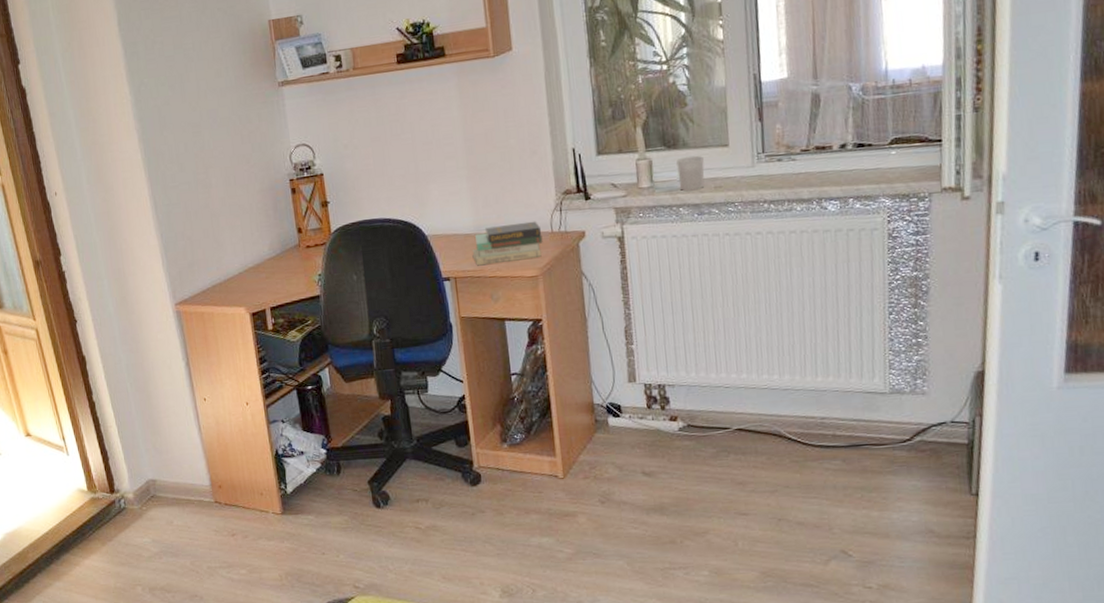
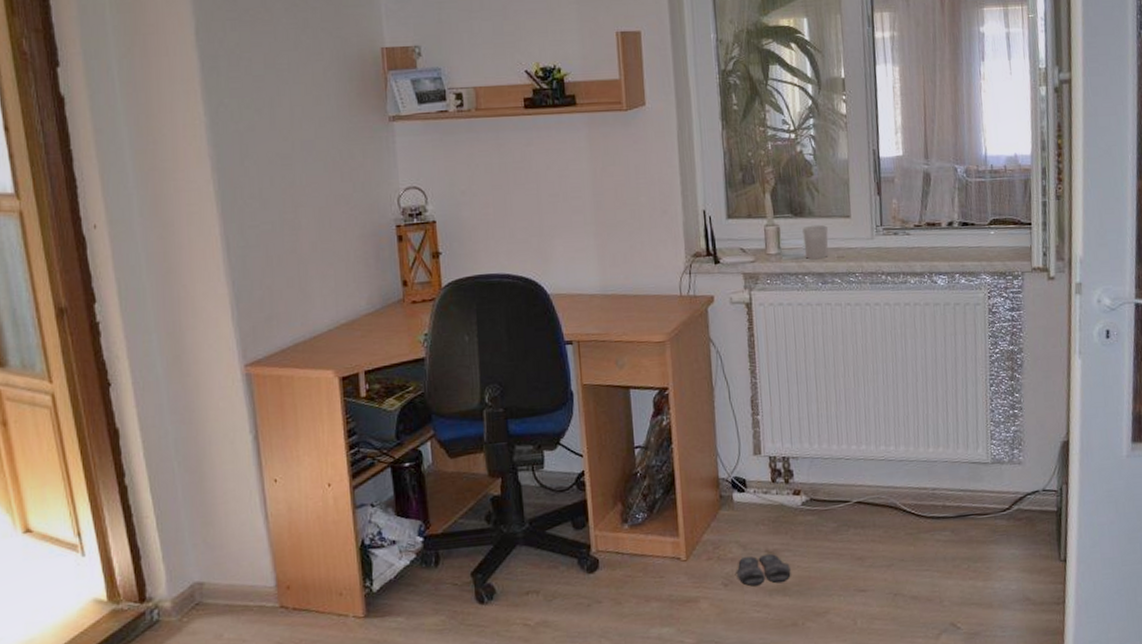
books: present [472,221,543,266] -> none [597,283,671,329]
slippers: none [612,475,668,505] -> present [736,553,791,587]

